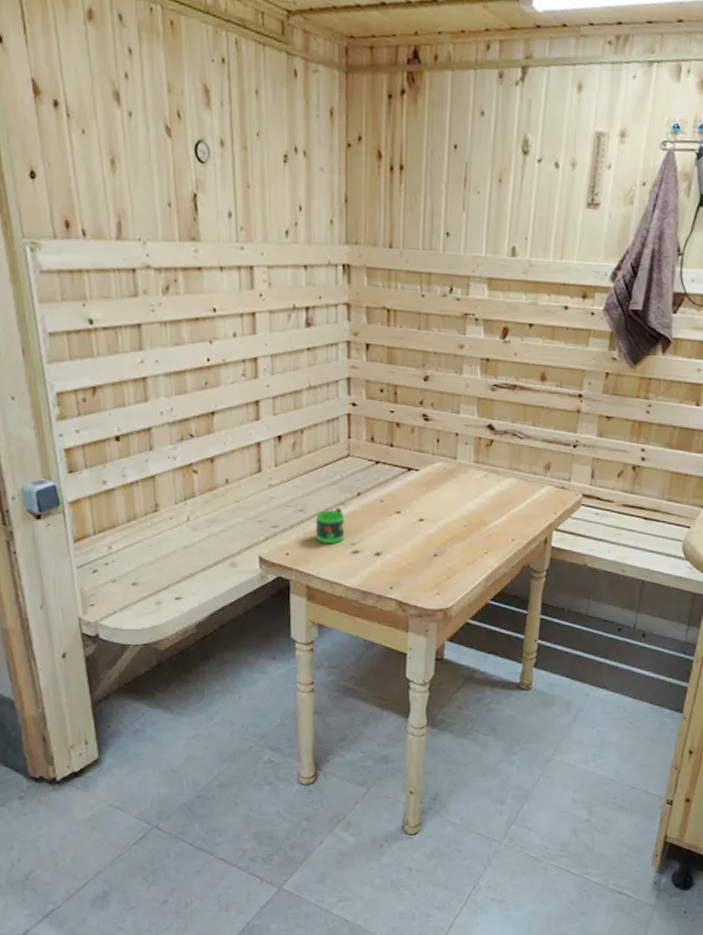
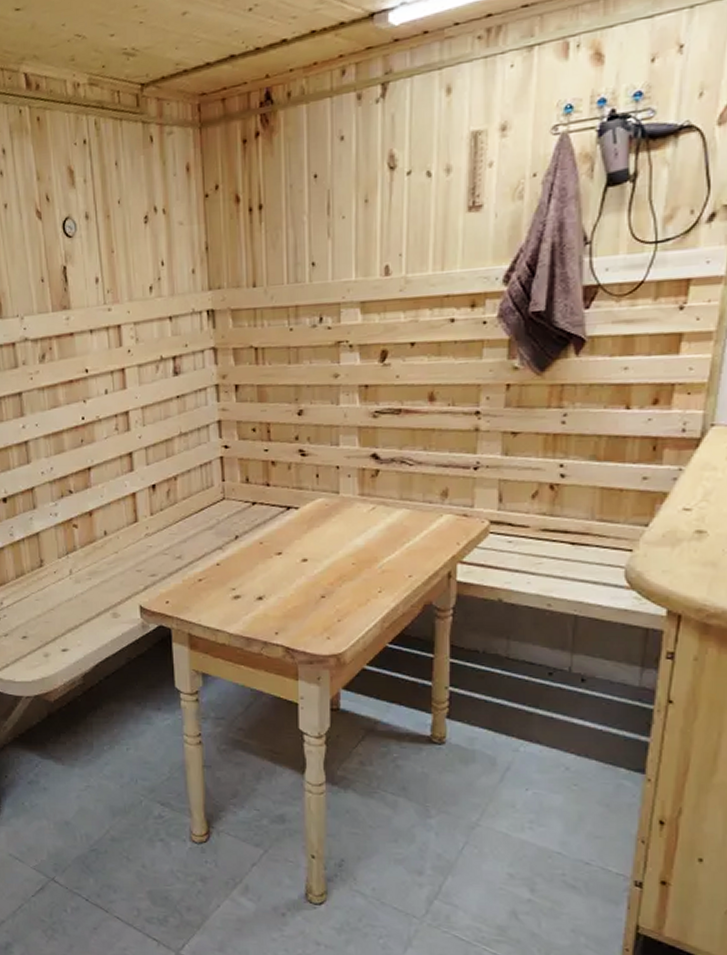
mug: present [315,508,345,544] -> none [193,552,225,590]

